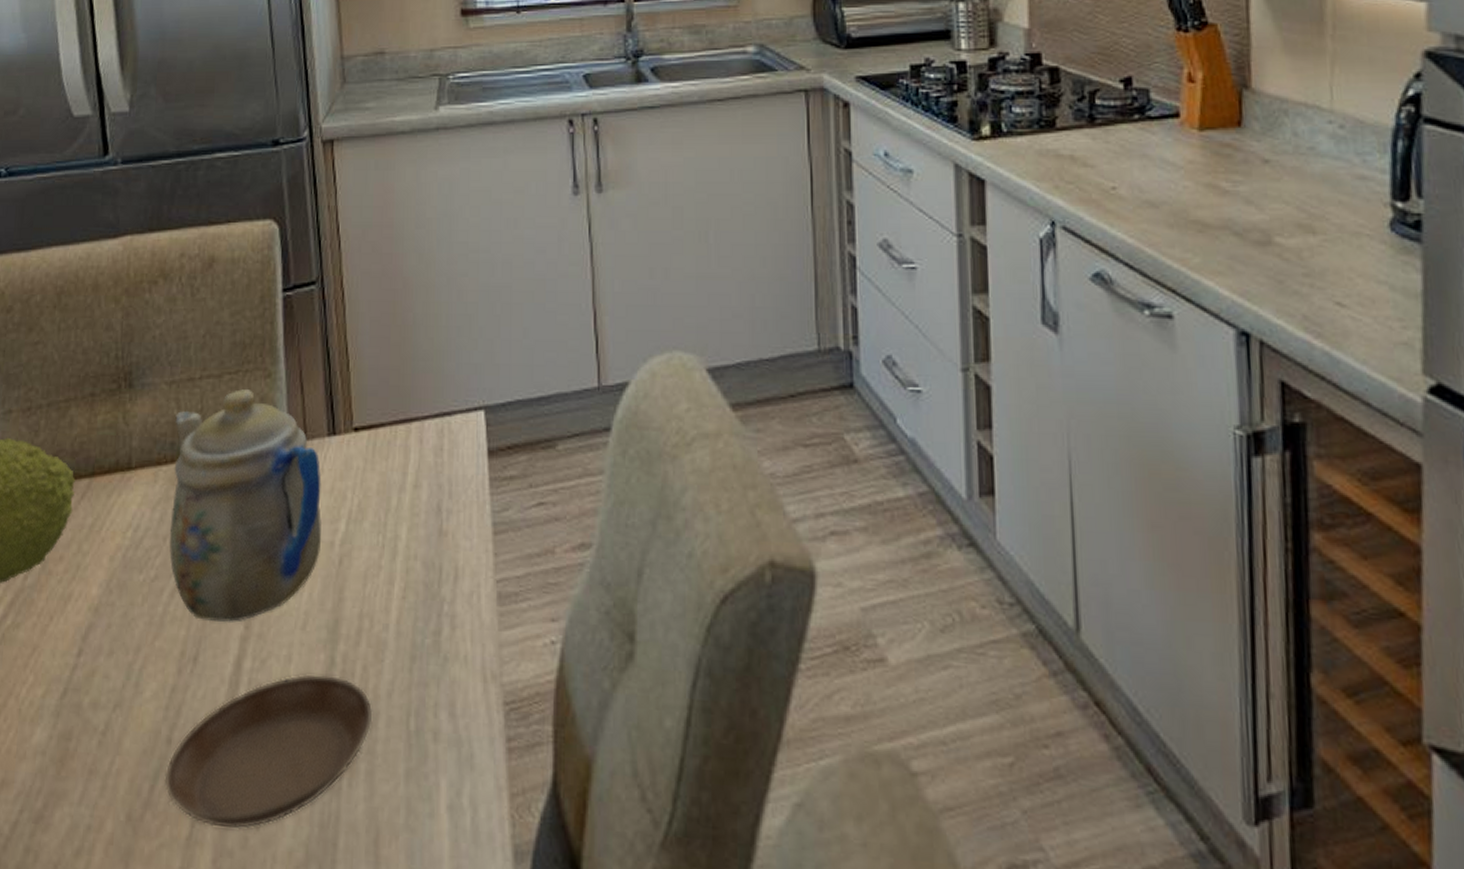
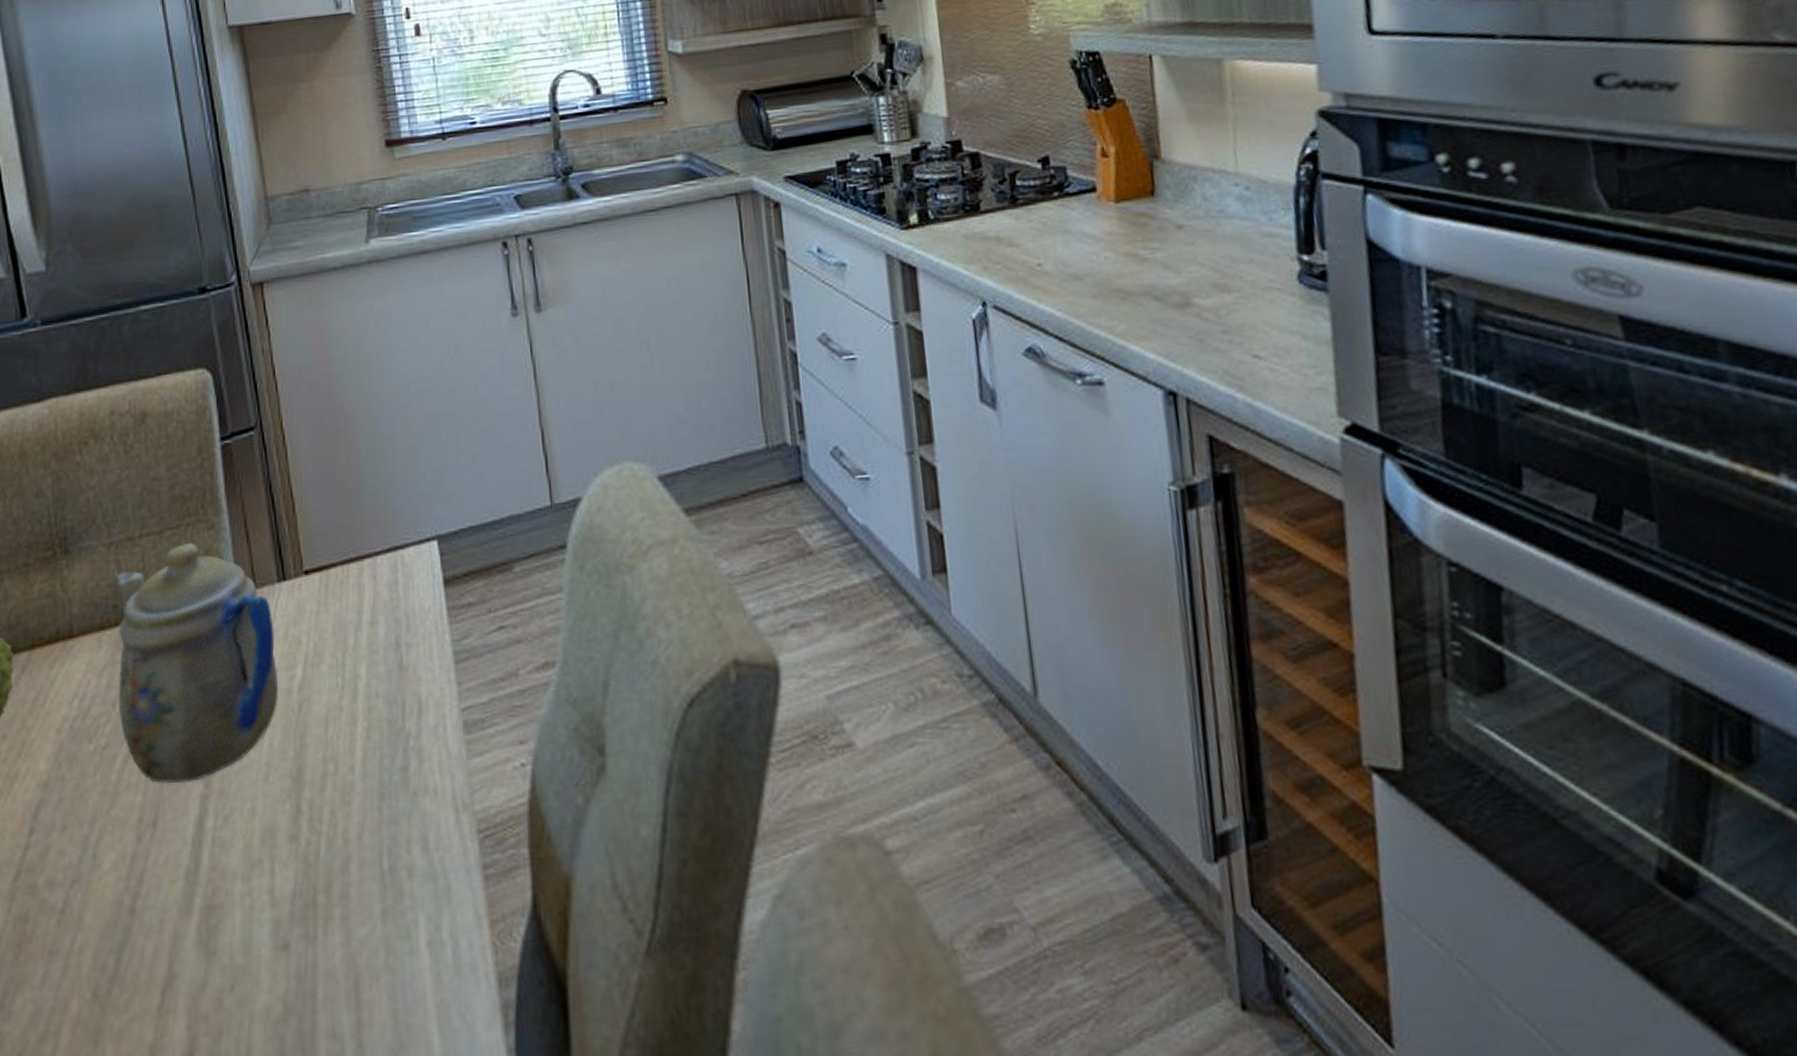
saucer: present [164,673,373,830] -> none [130,823,344,993]

